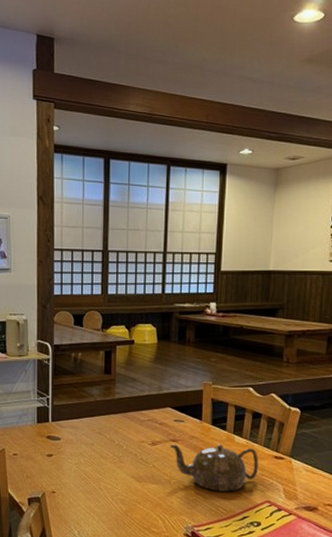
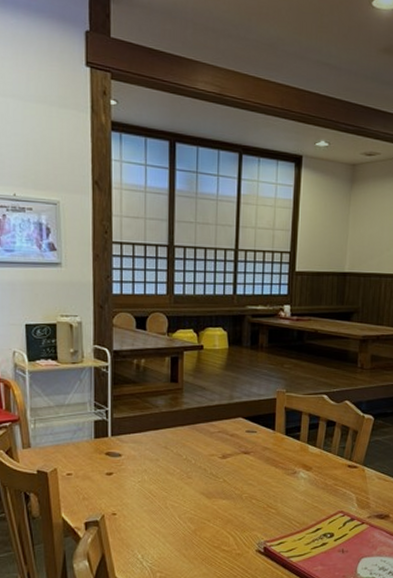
teapot: present [170,443,258,492] -> none [242,454,332,504]

